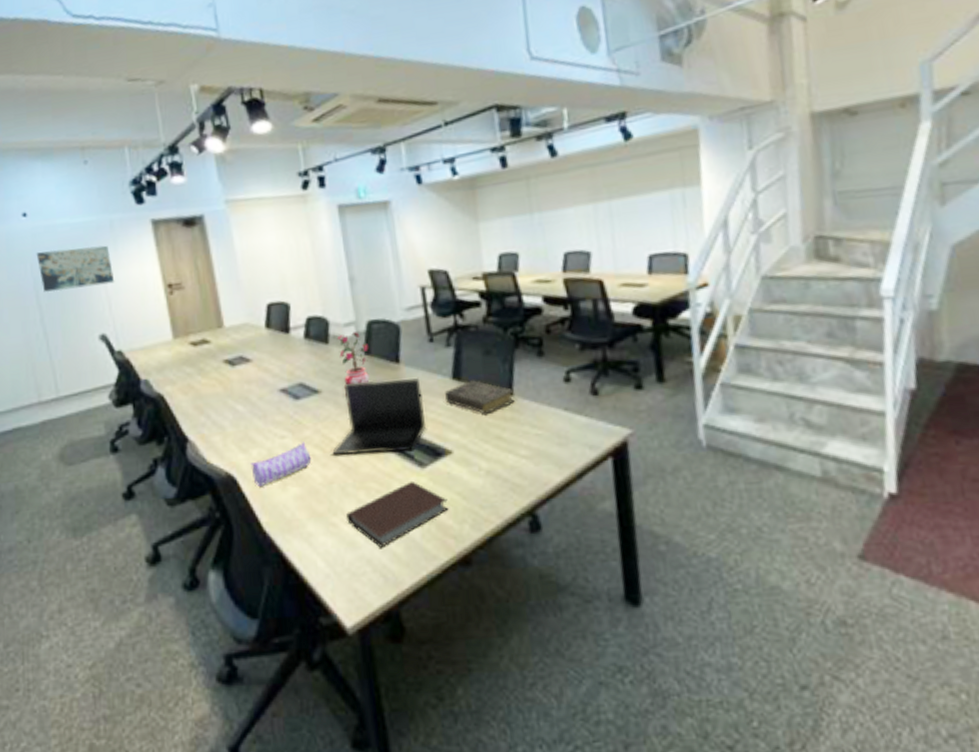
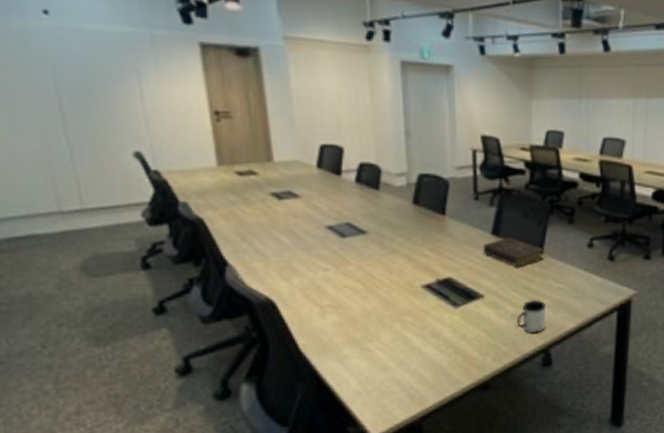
wall art: present [36,245,115,293] -> none [59,55,154,101]
pencil case: present [250,442,312,488] -> none [291,276,353,313]
laptop: present [332,377,427,455] -> none [373,228,464,293]
potted plant: present [336,332,370,386] -> none [387,182,418,230]
notebook: present [346,480,449,548] -> none [381,317,475,372]
mug: none [493,451,528,492] -> present [517,300,546,333]

